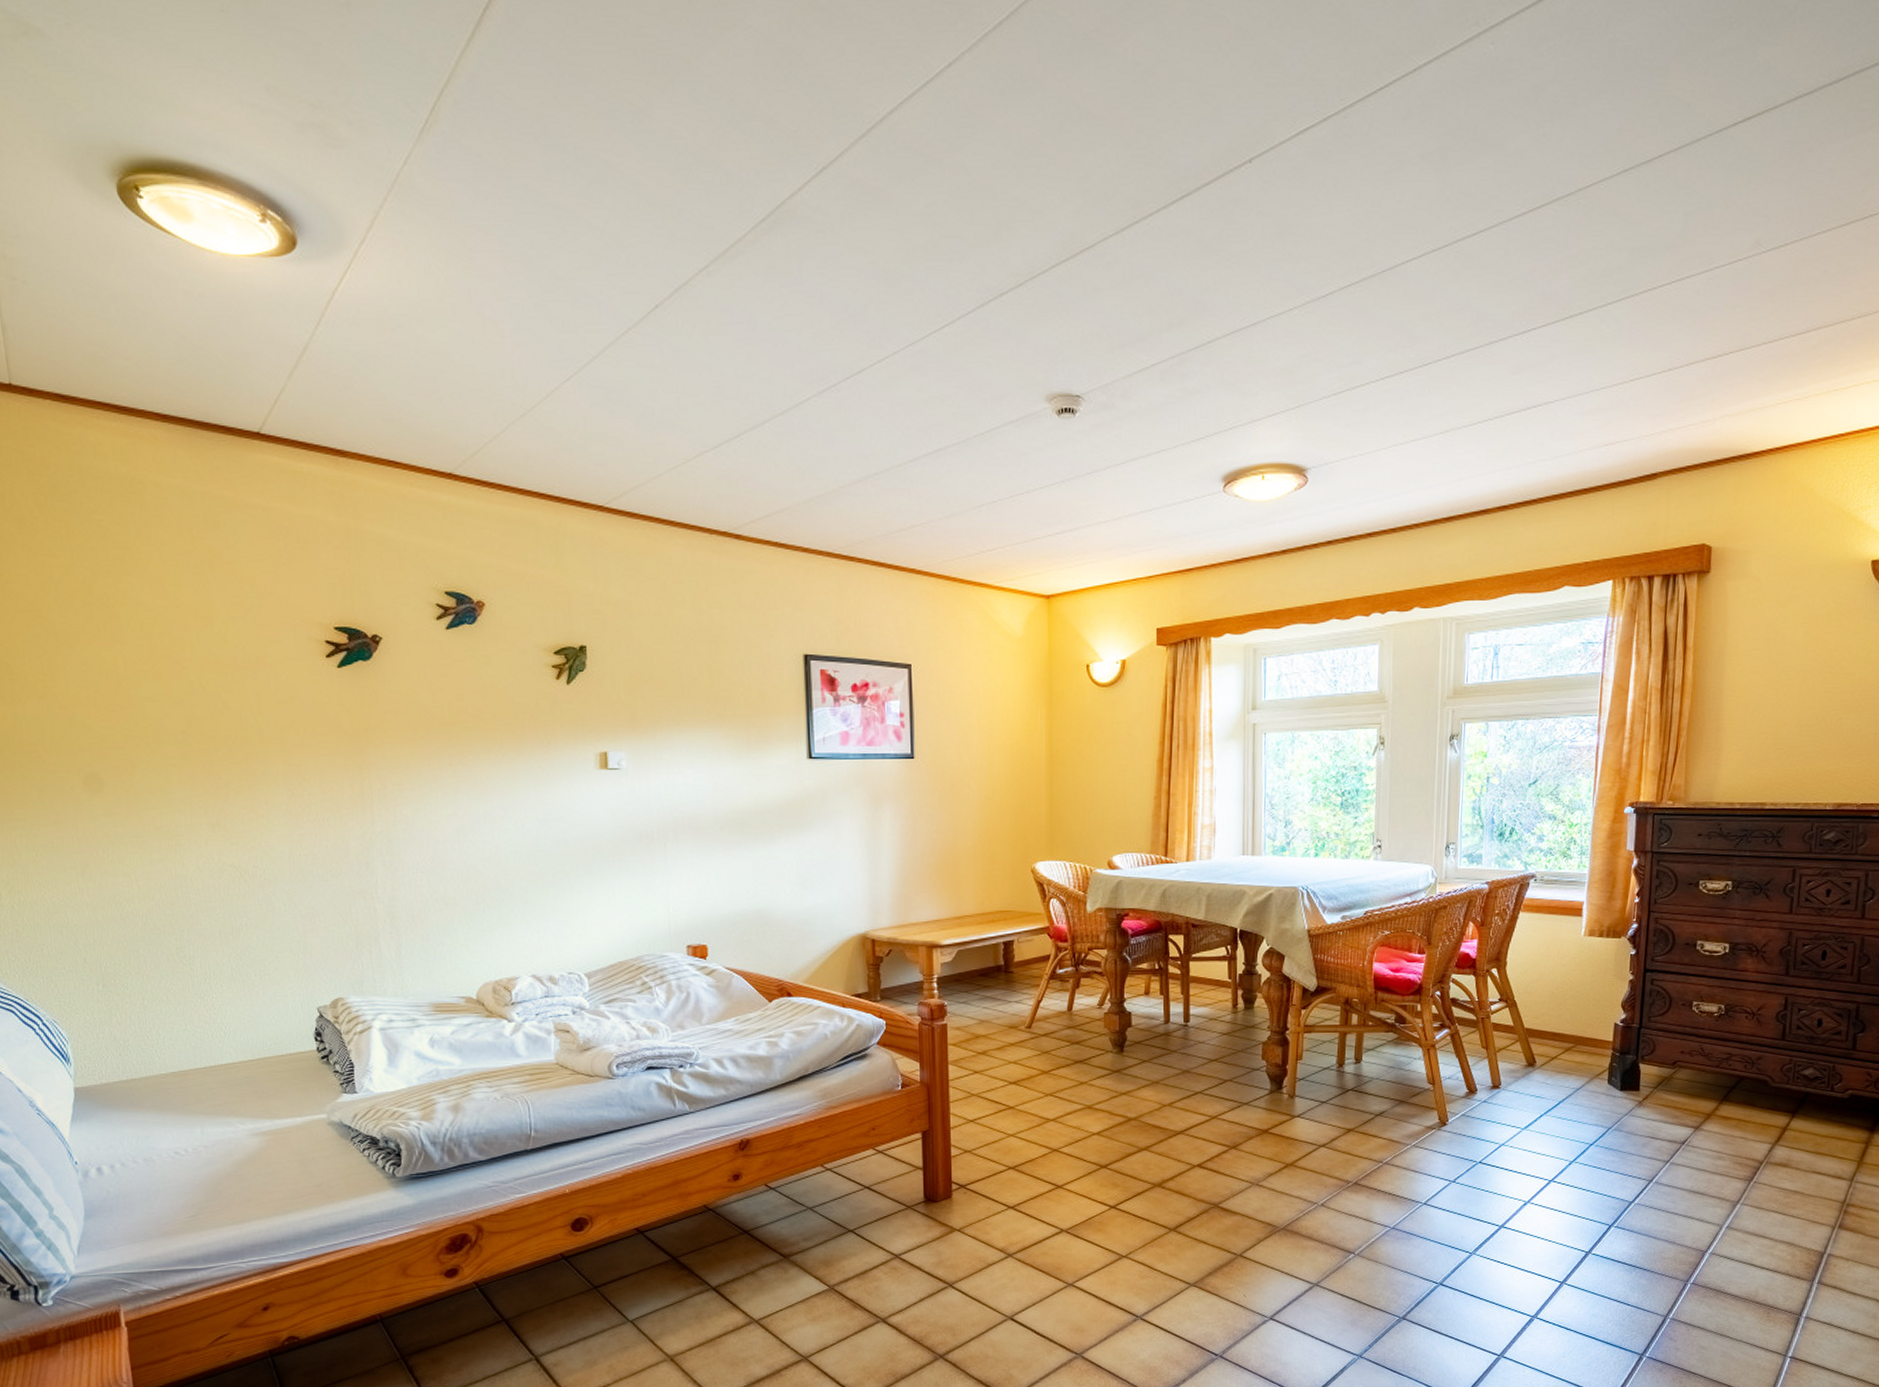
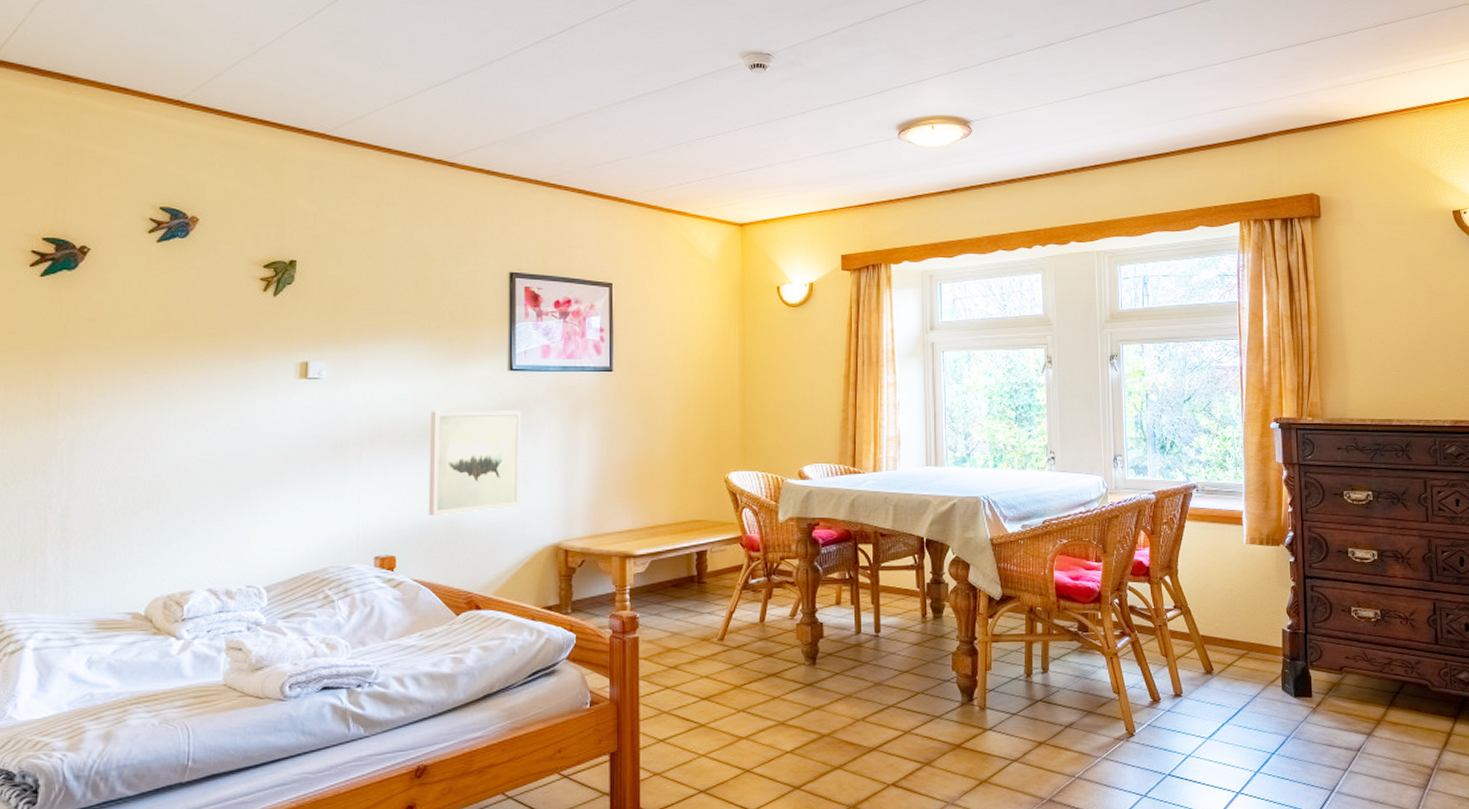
wall art: none [732,800,826,906] -> present [428,410,522,515]

